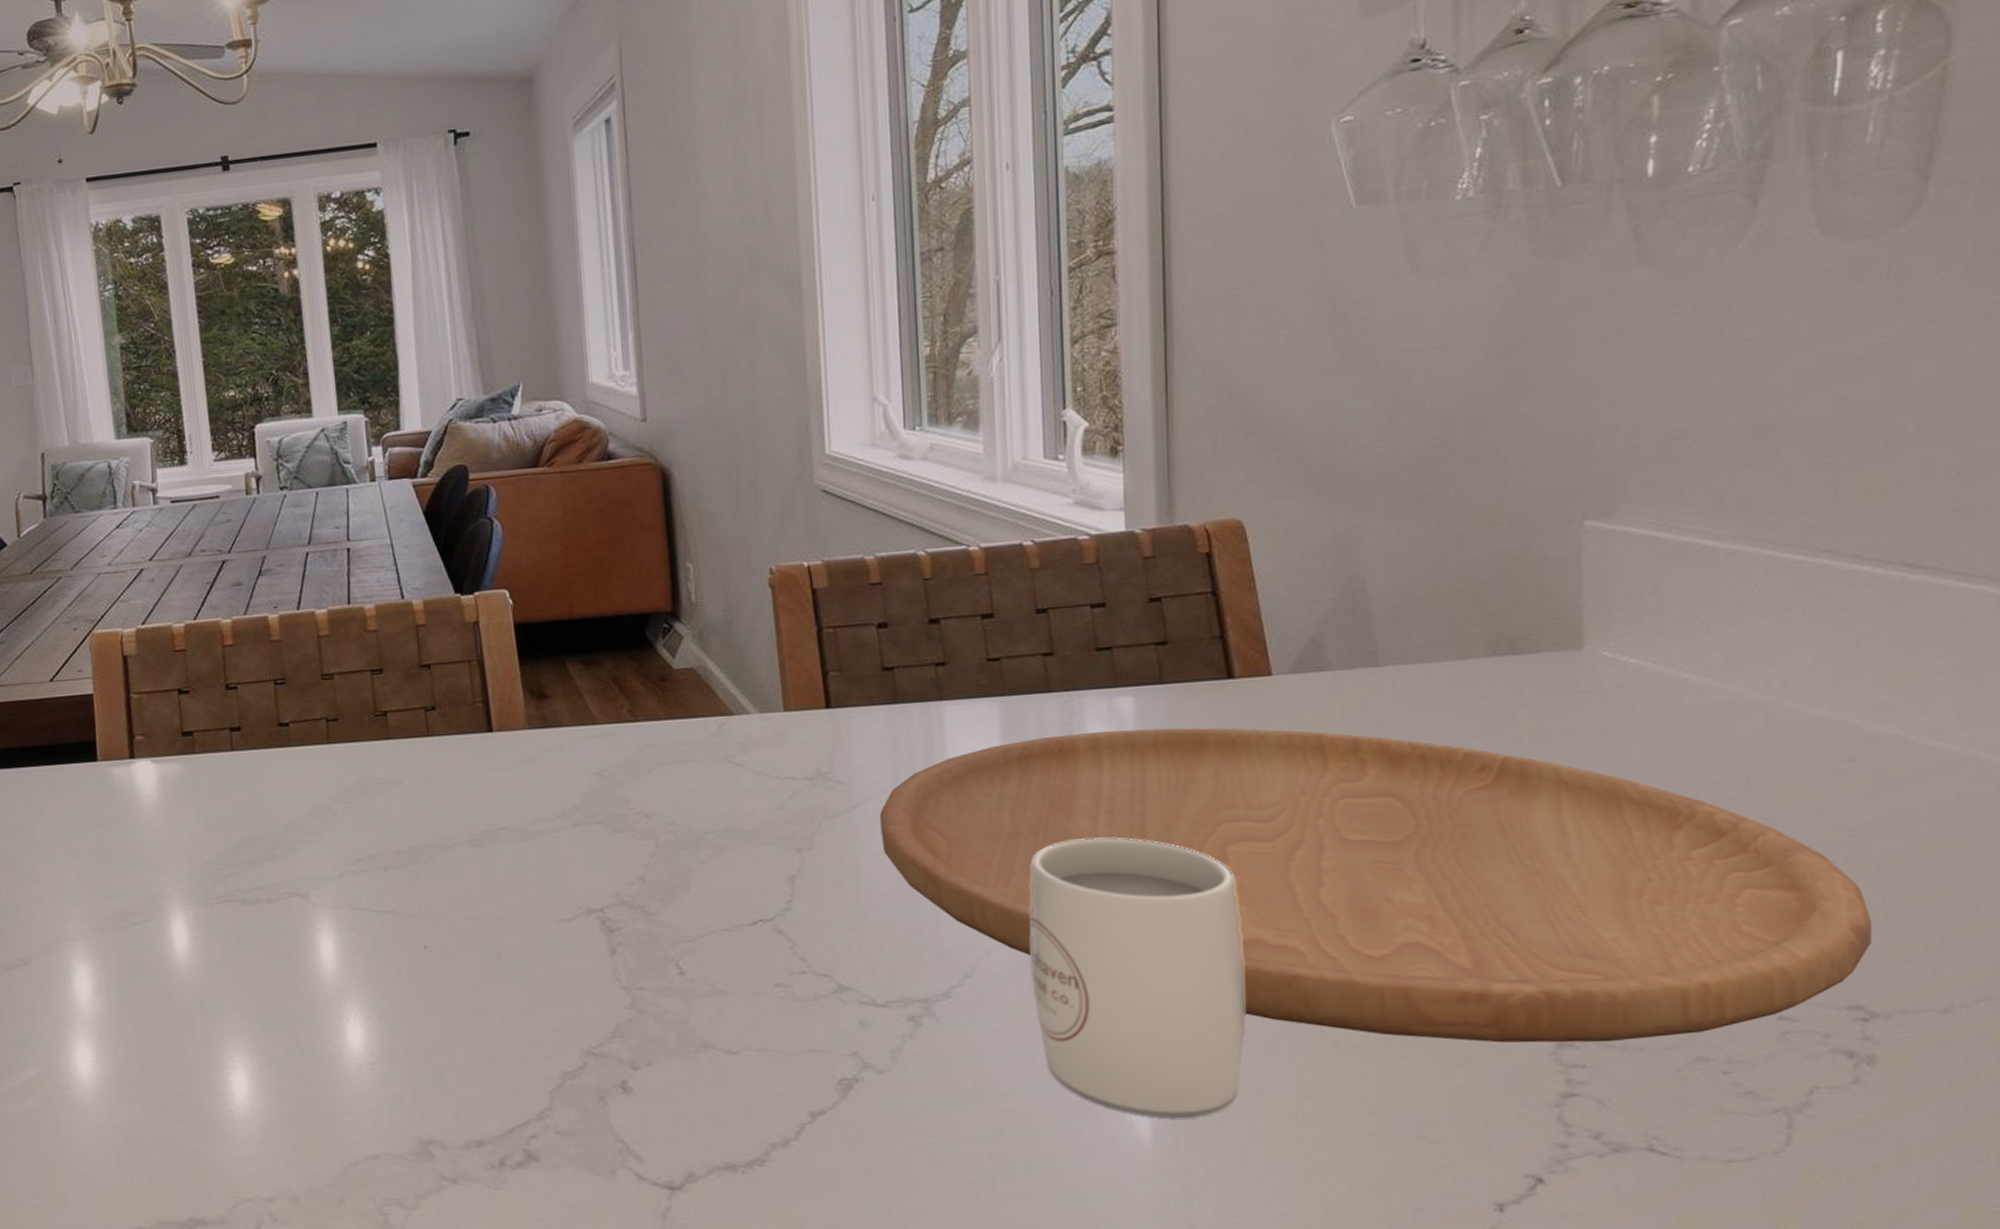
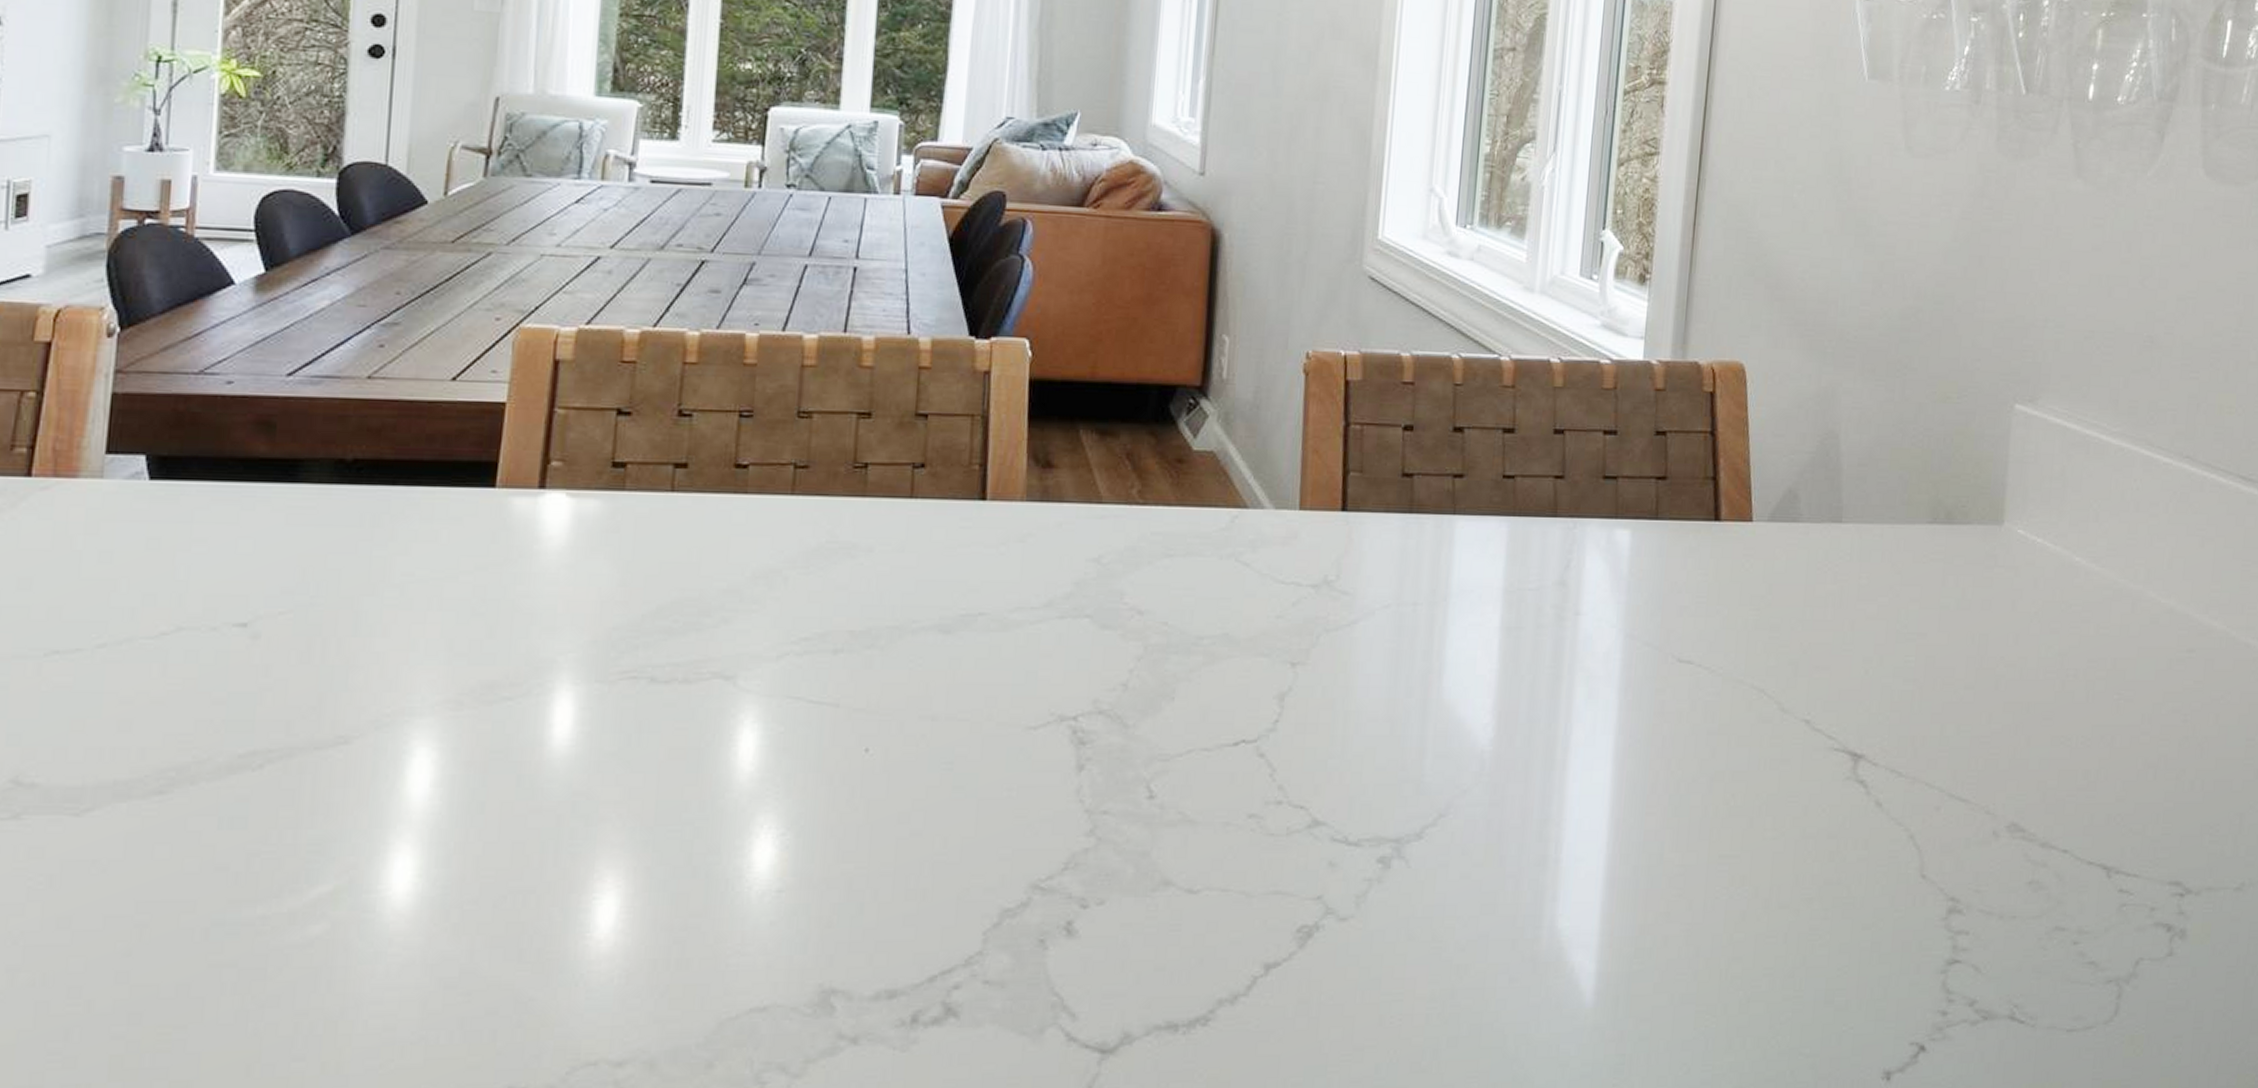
cutting board: present [880,727,1871,1043] -> none [1377,562,2193,909]
mug: present [1029,837,1247,1119] -> none [1501,674,1700,979]

